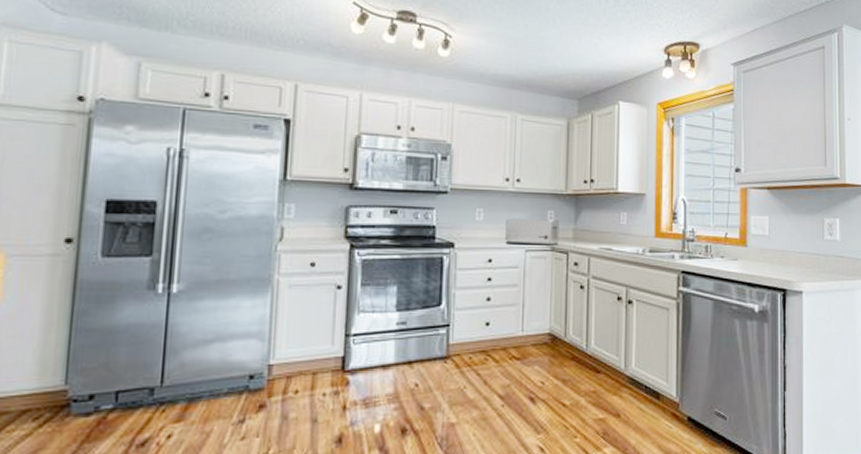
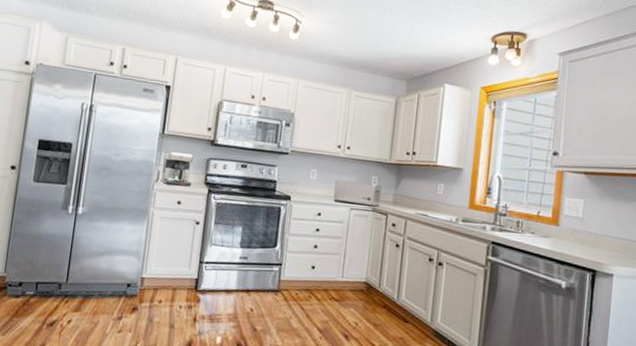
coffee maker: none [286,202,327,245] -> present [161,151,193,187]

